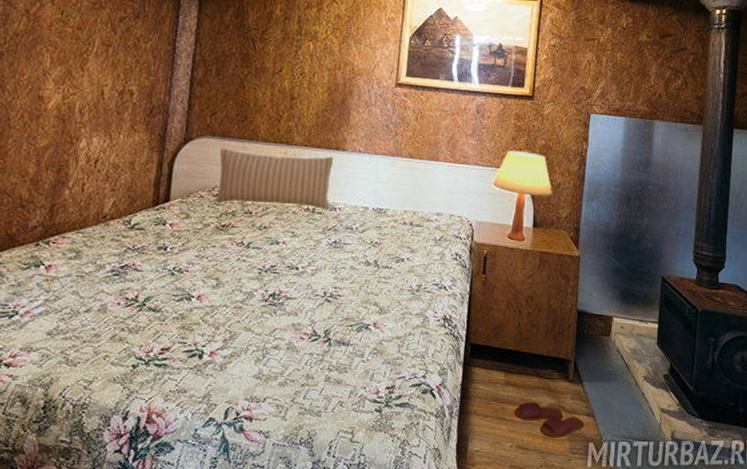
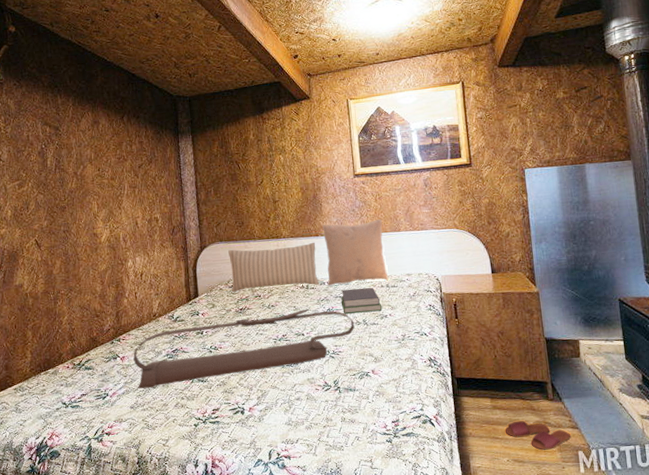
bag: none [63,237,363,312] -> present [133,309,355,389]
pillow: none [339,138,420,218] -> present [322,219,389,286]
book: none [351,220,401,253] -> present [340,287,383,314]
table lamp: present [492,149,553,242] -> none [449,209,504,288]

